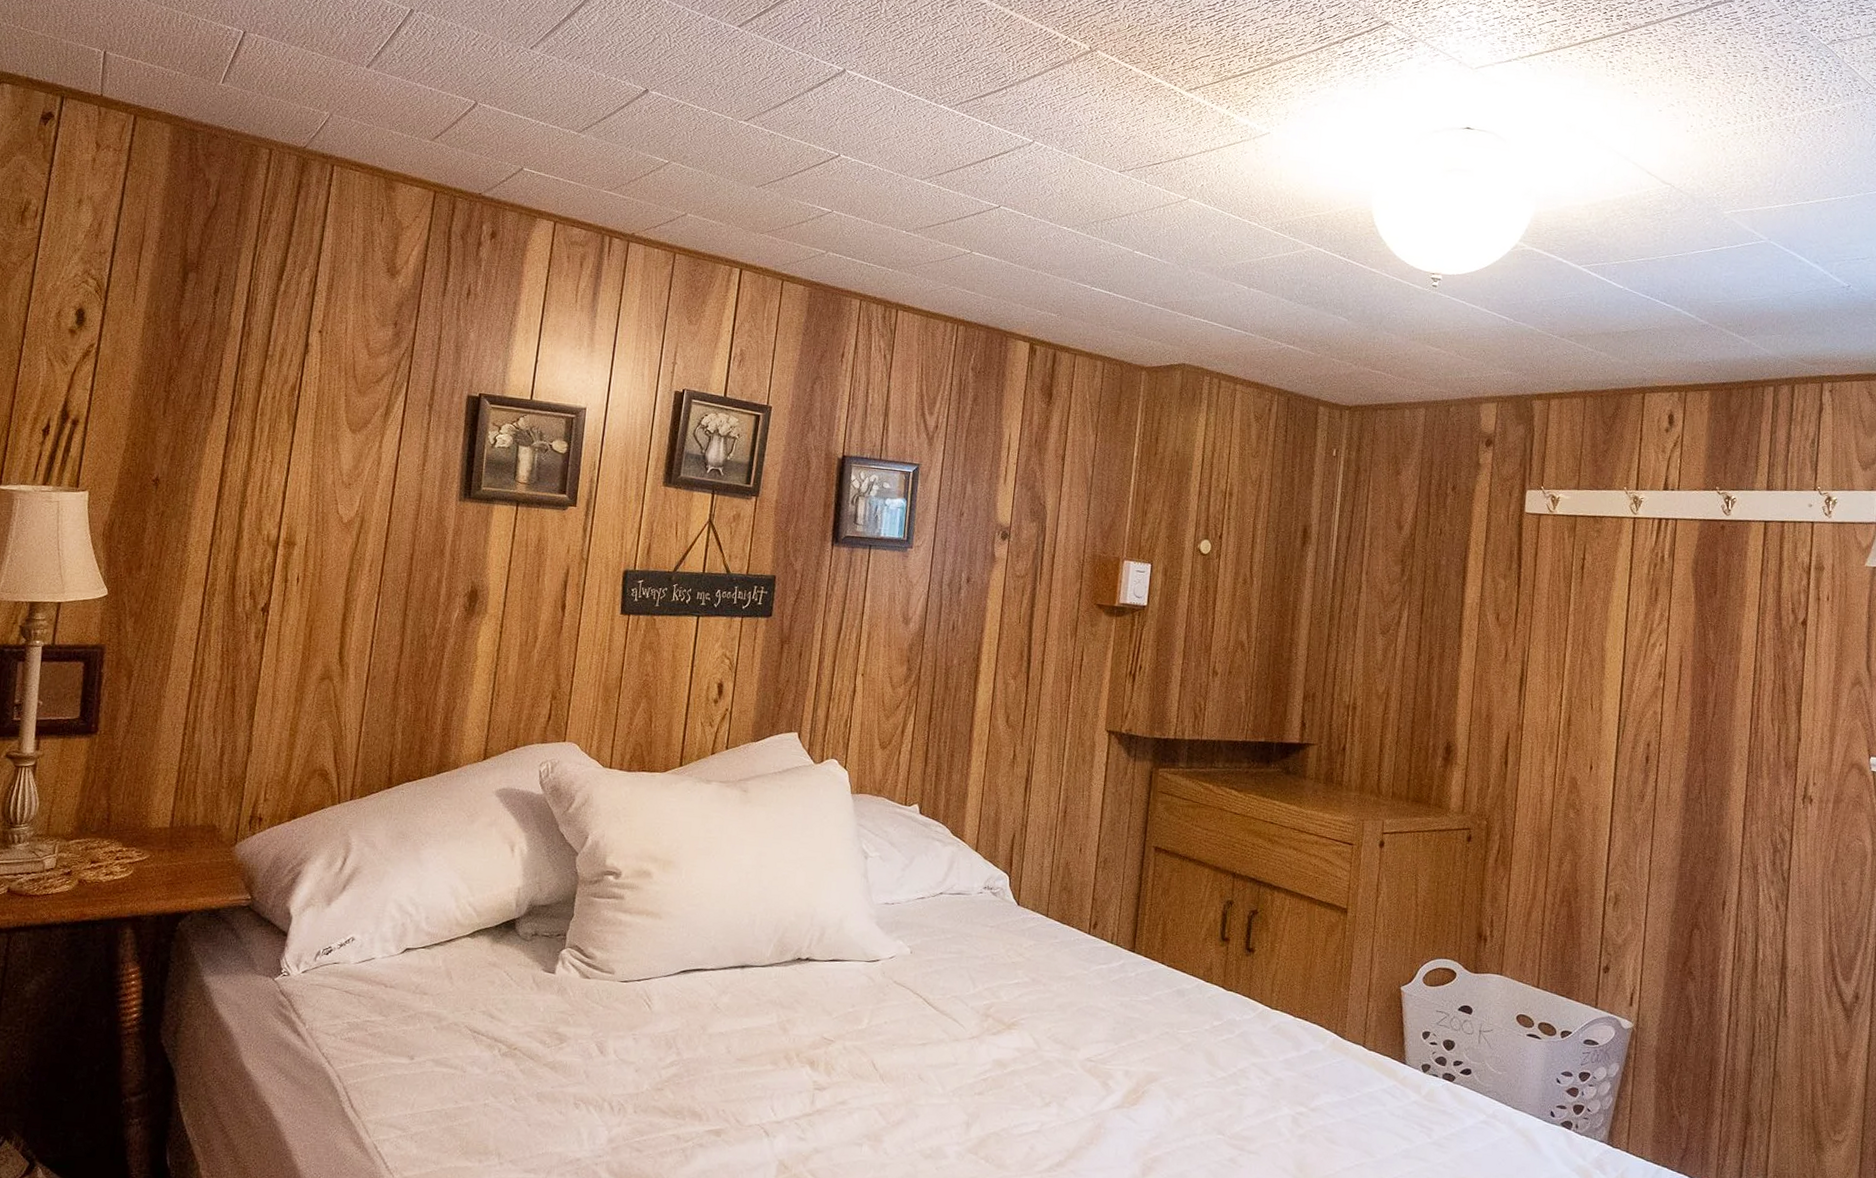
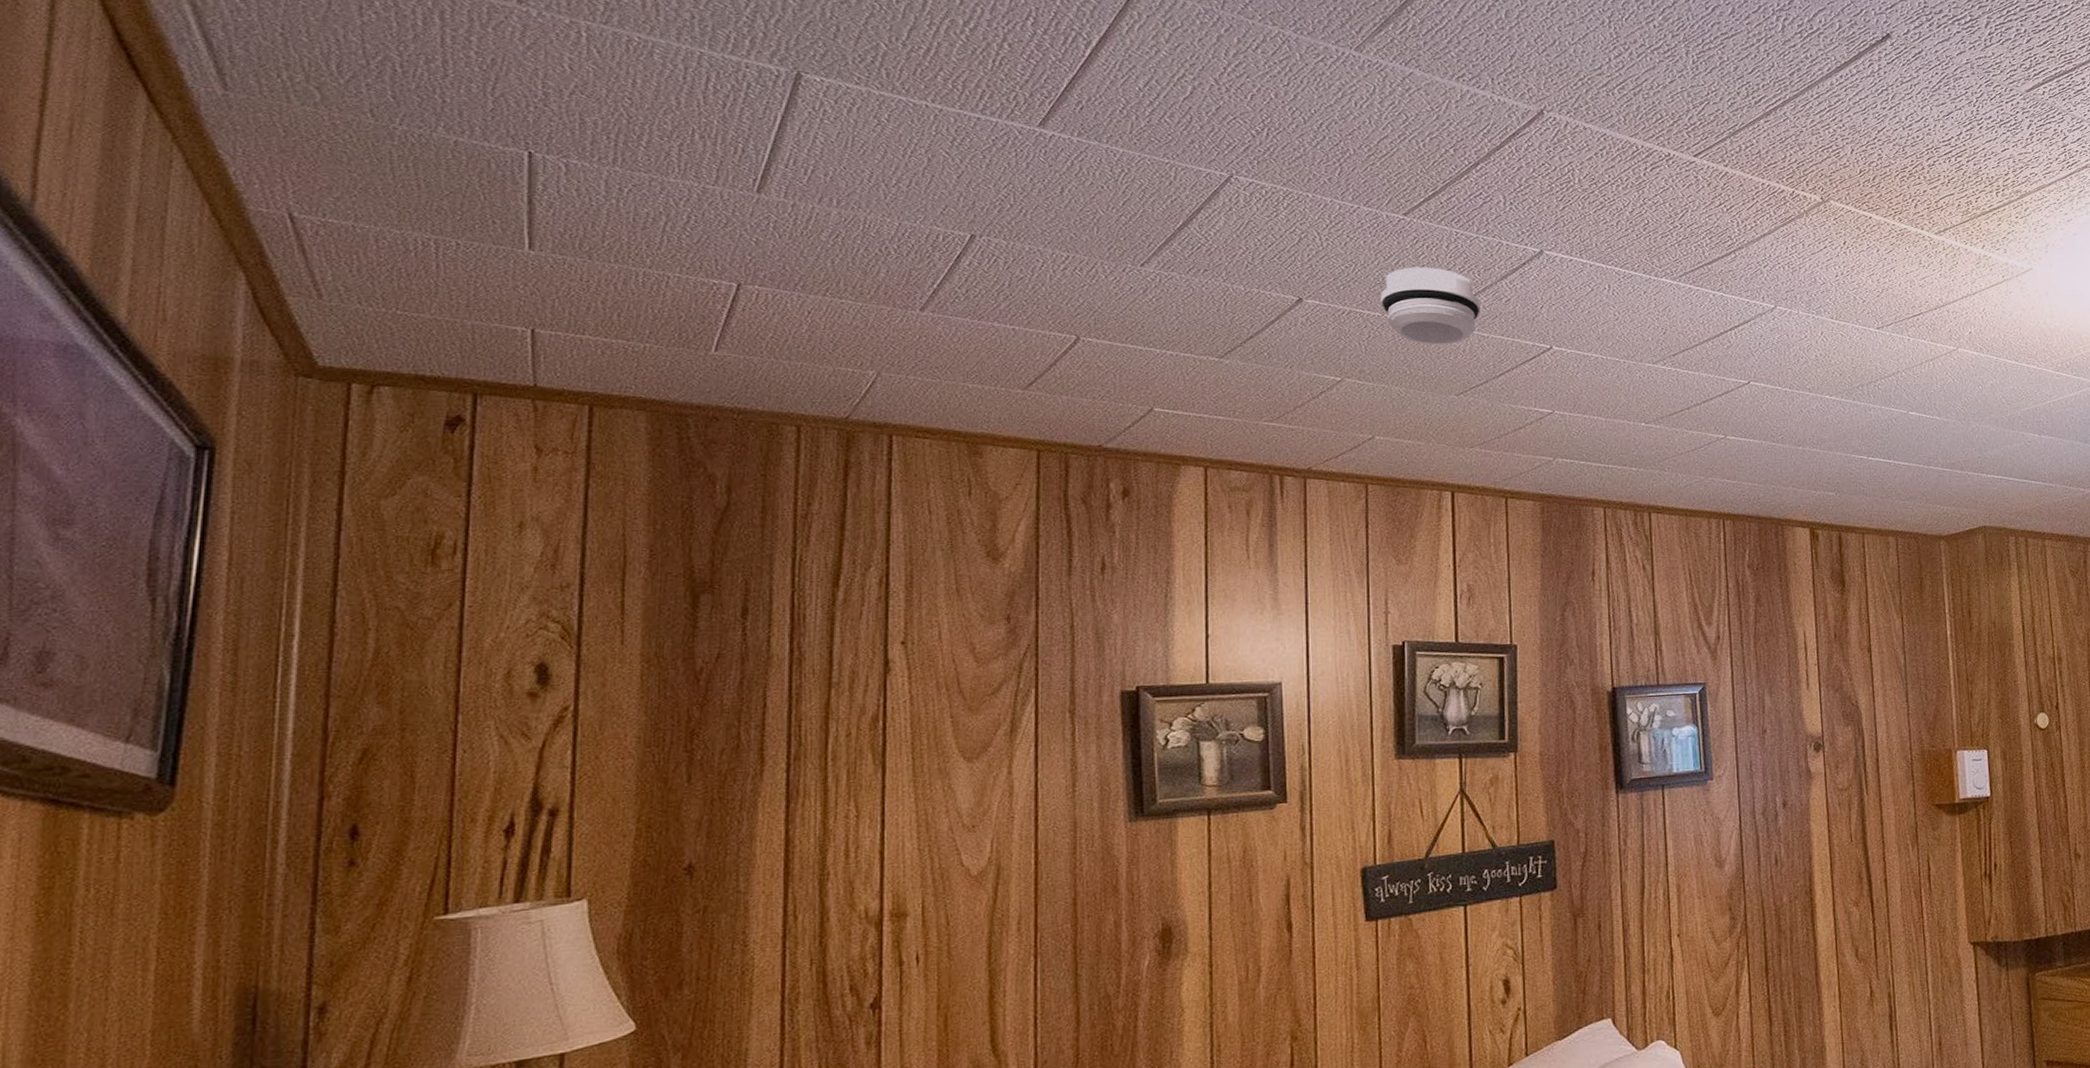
smoke detector: none [709,72,788,143] -> present [1381,267,1481,345]

